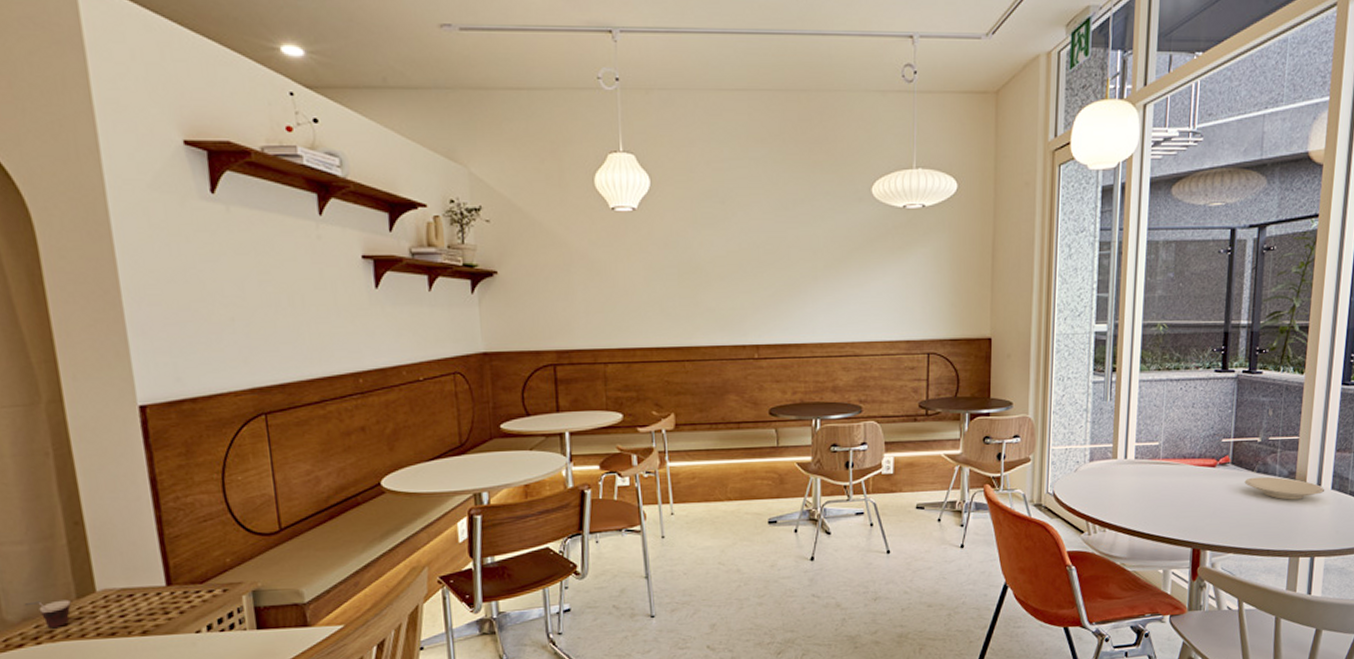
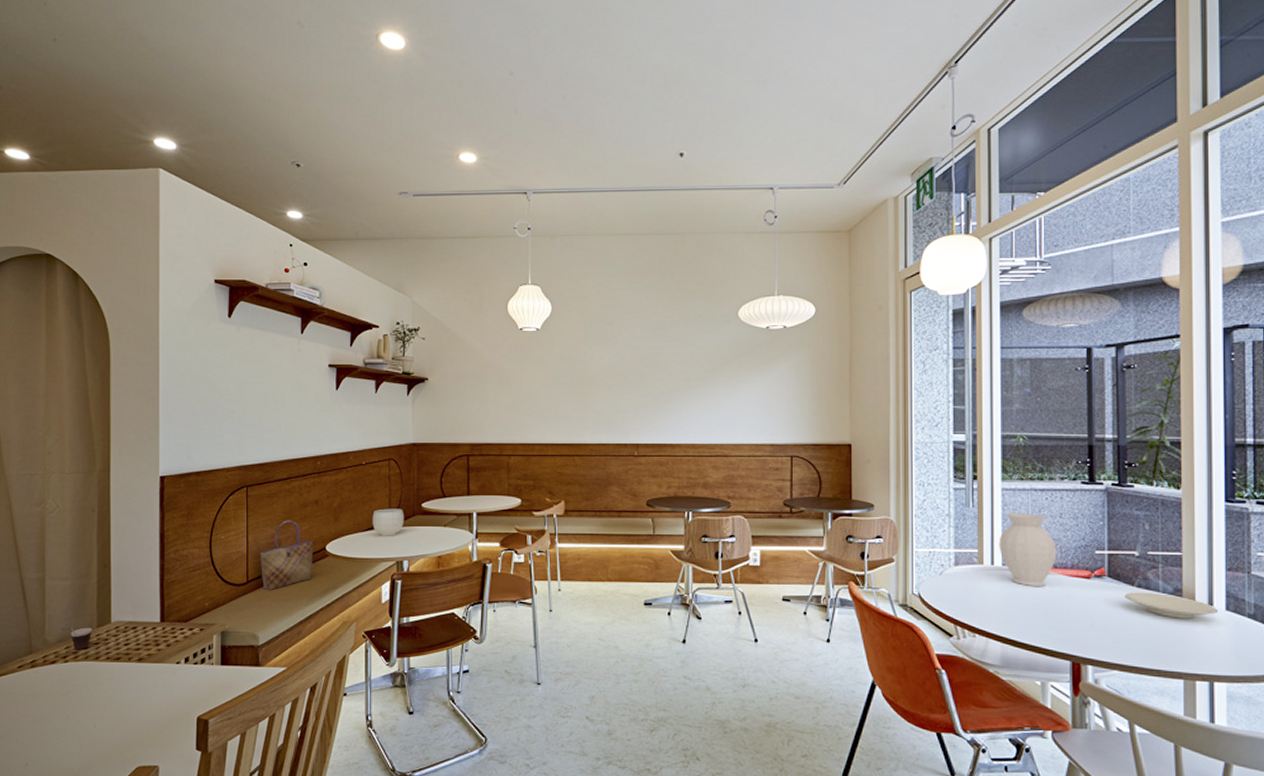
tote bag: none [293,452,366,539] -> present [260,520,313,591]
cup: none [438,432,480,465] -> present [372,508,405,536]
vase: none [1133,405,1187,479] -> present [999,513,1057,588]

